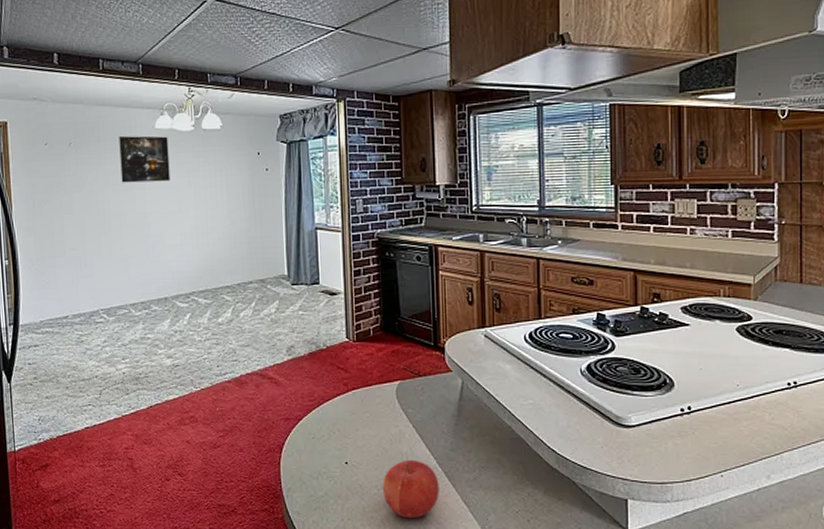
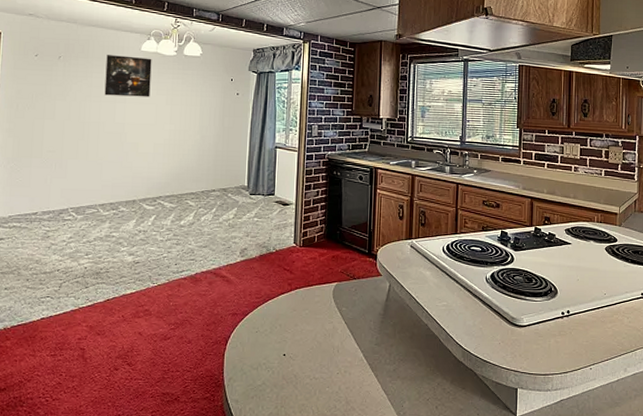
fruit: present [382,460,439,519] -> none [314,352,364,406]

